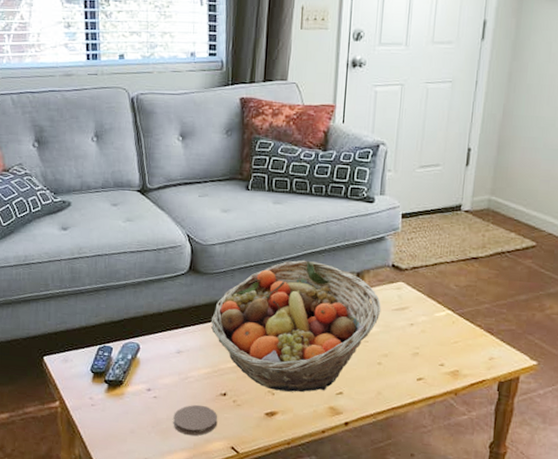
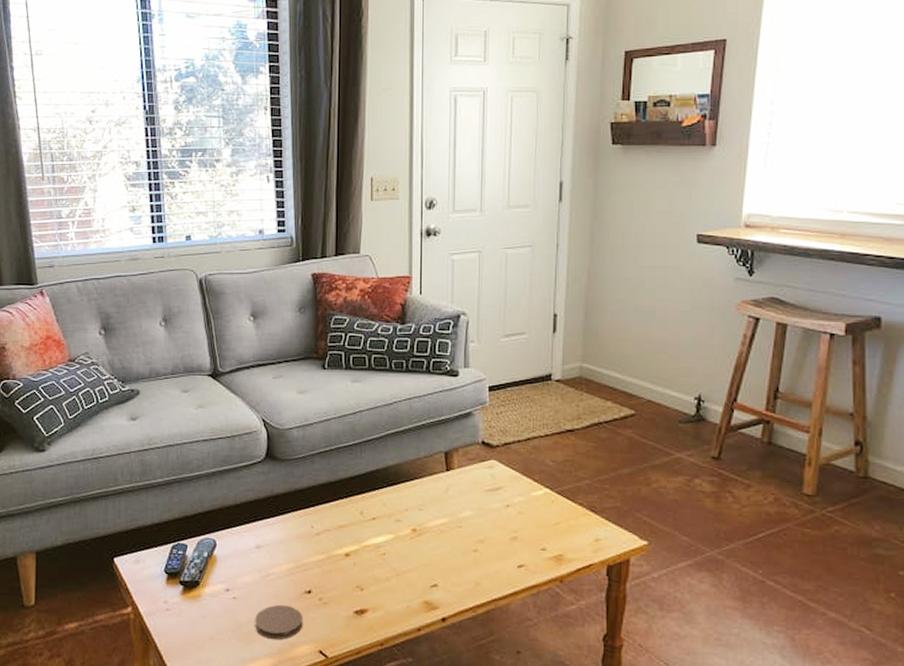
fruit basket: present [211,260,381,393] -> none [291,440,474,587]

